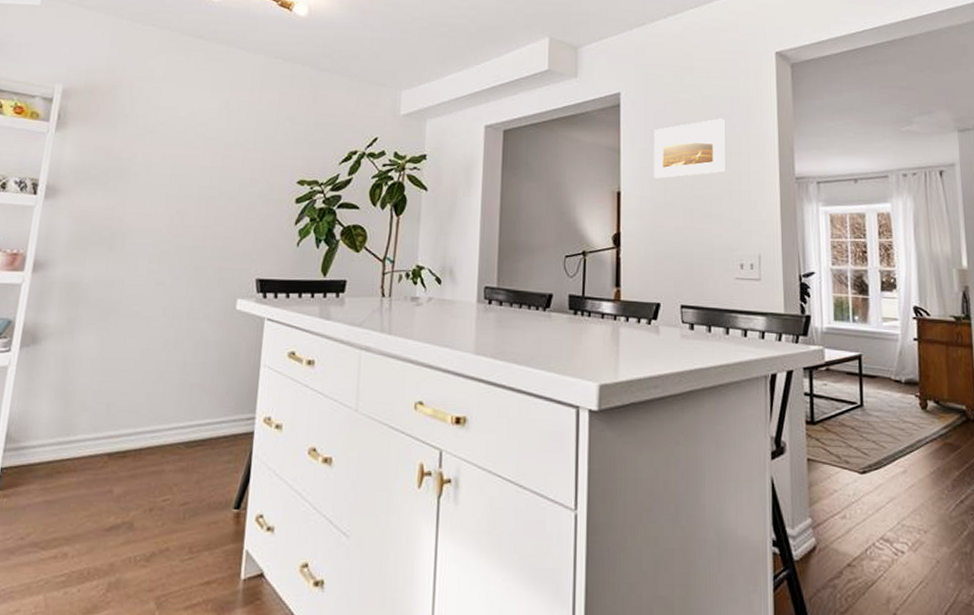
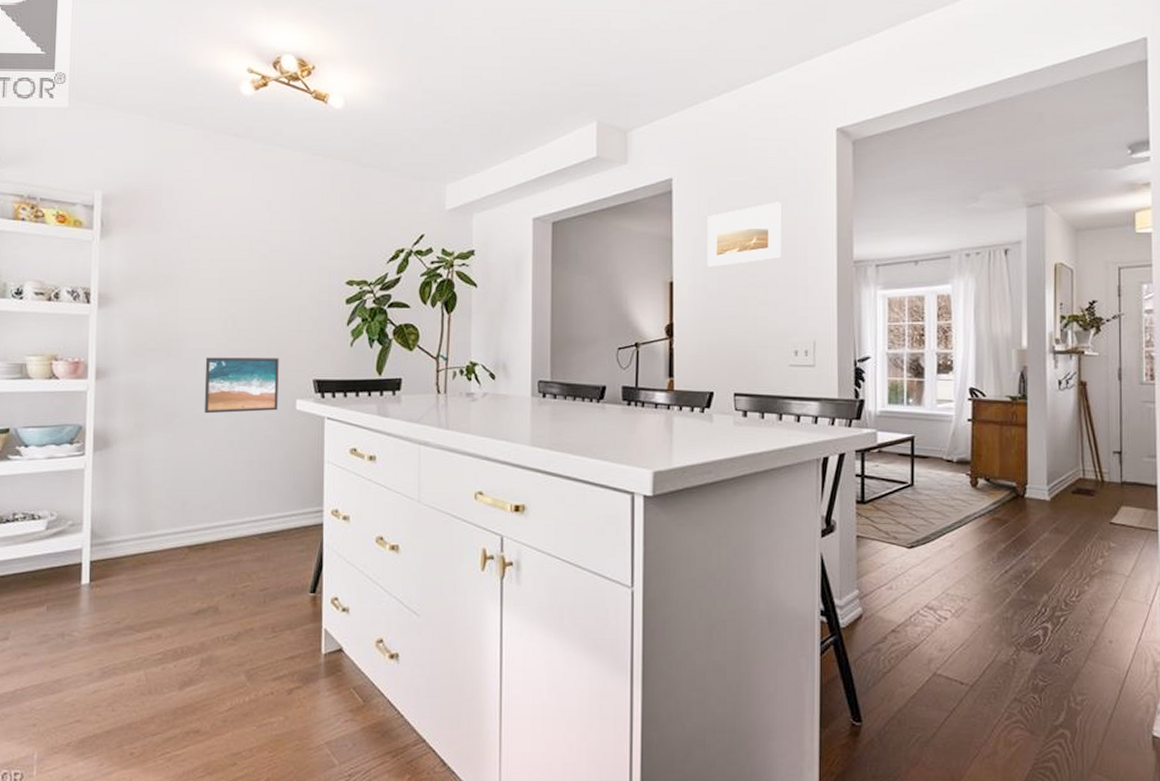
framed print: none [140,253,223,311] -> present [204,357,279,414]

